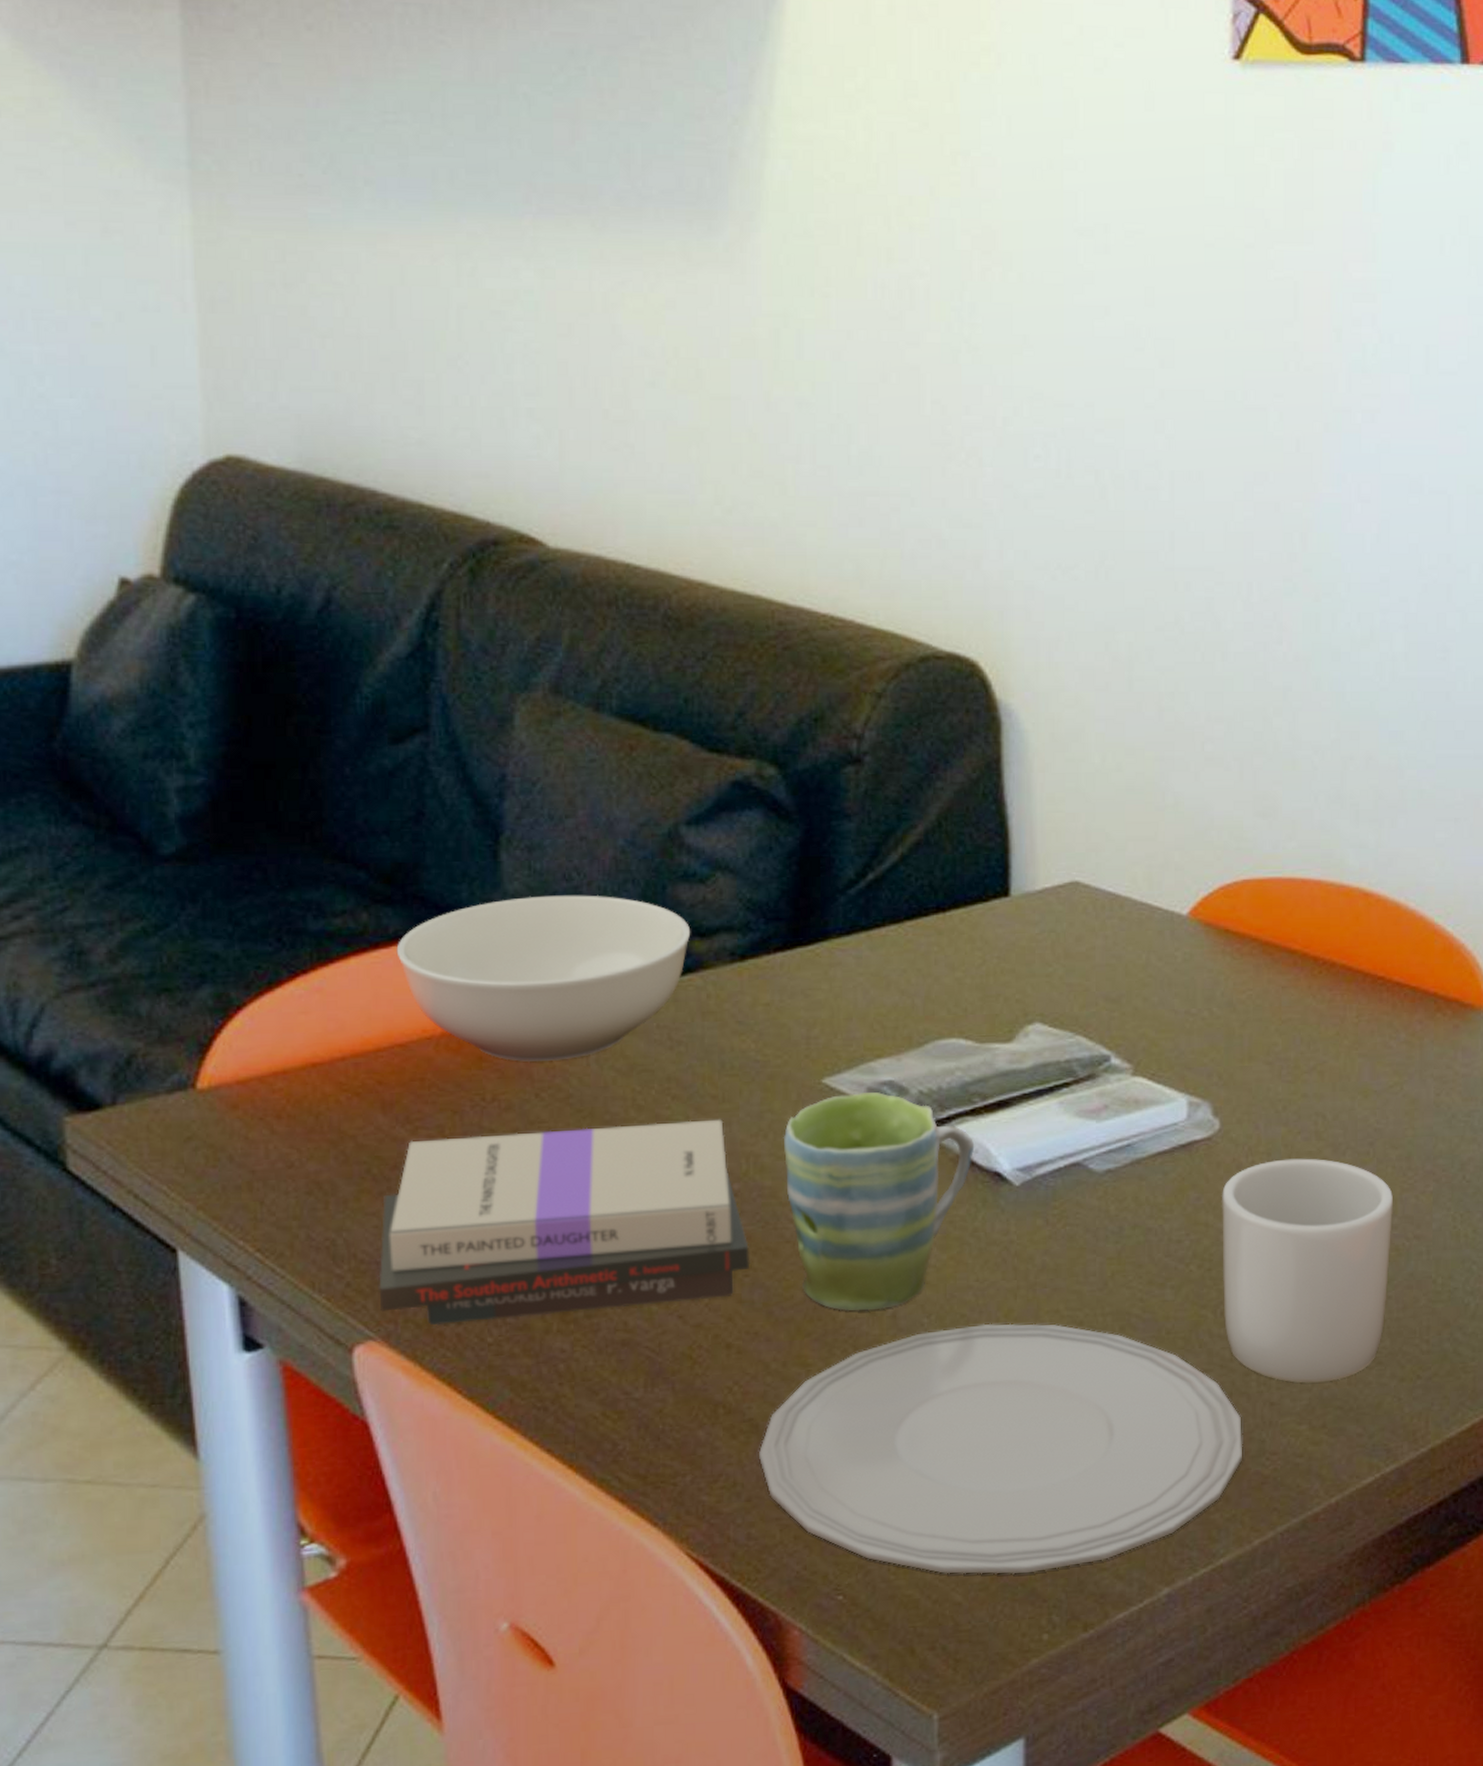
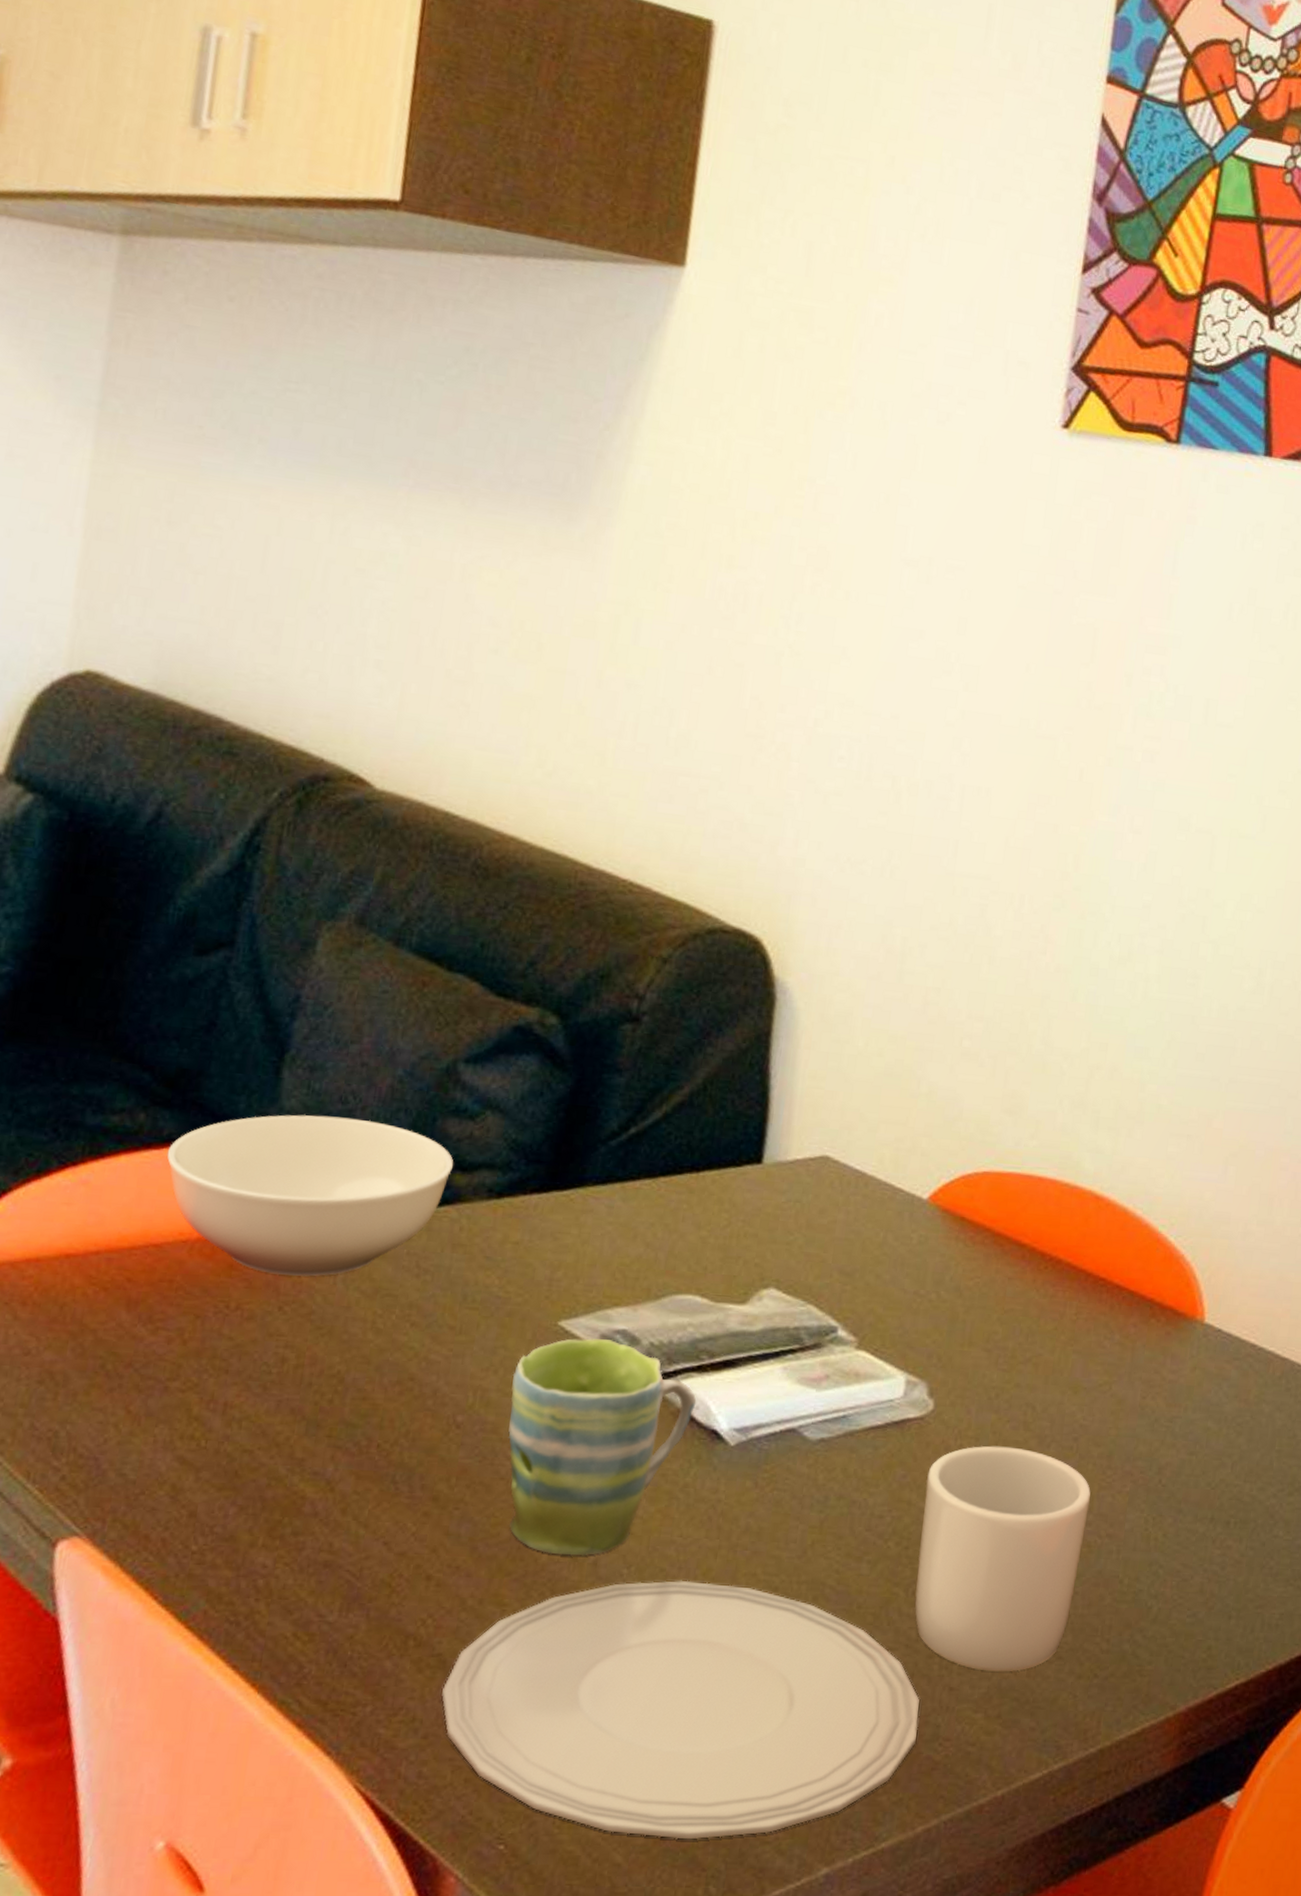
books: present [379,1119,750,1326] -> none [91,1340,464,1529]

